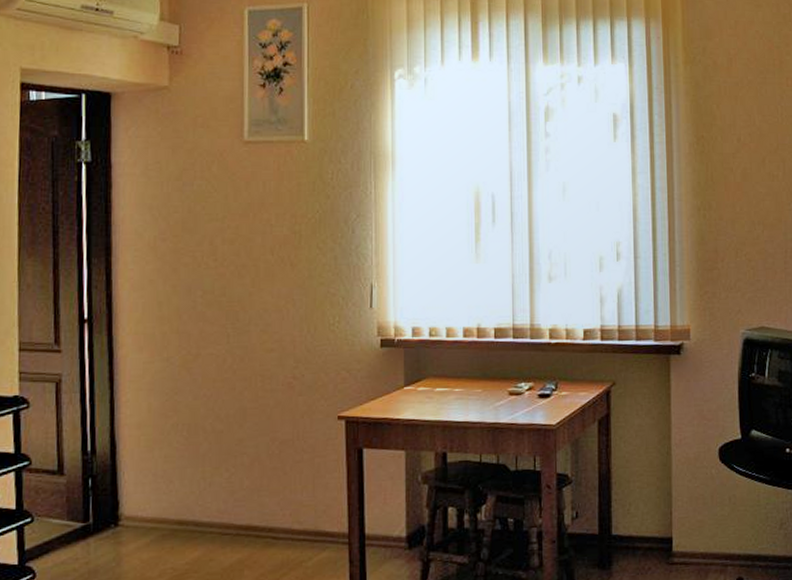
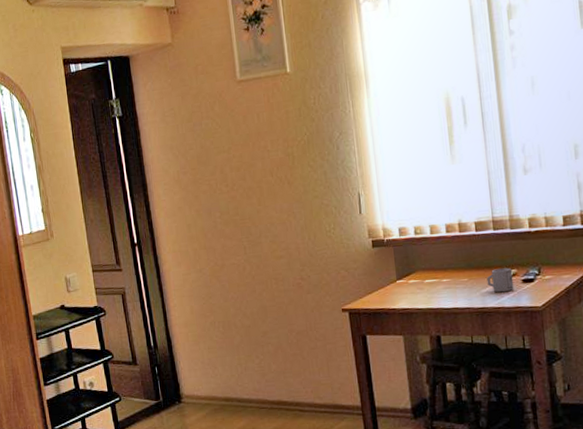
cup: none [502,380,529,407] -> present [486,268,514,292]

